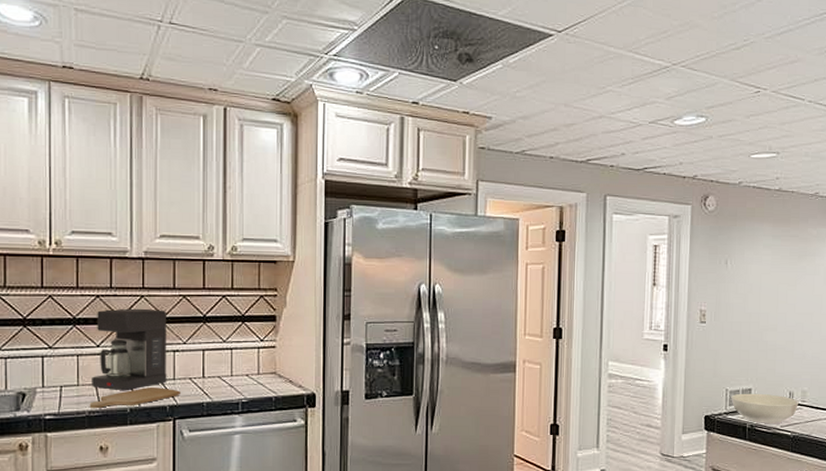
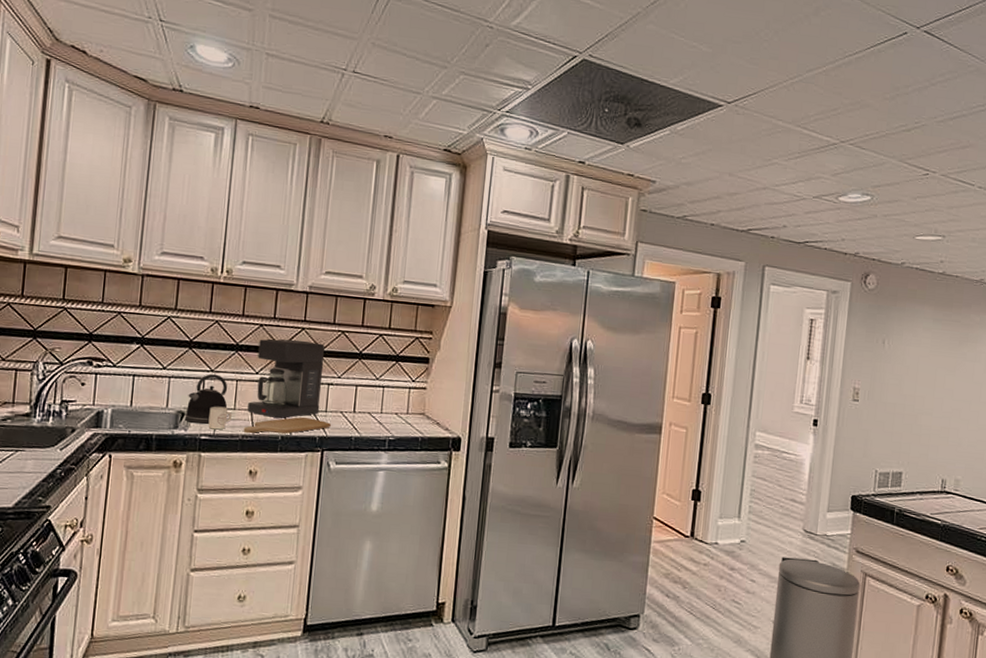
kettle: none [26,351,72,403] -> present [184,374,228,424]
mug: none [52,383,76,408] -> present [208,406,232,430]
bowl: present [731,393,798,425] -> none [880,476,951,512]

